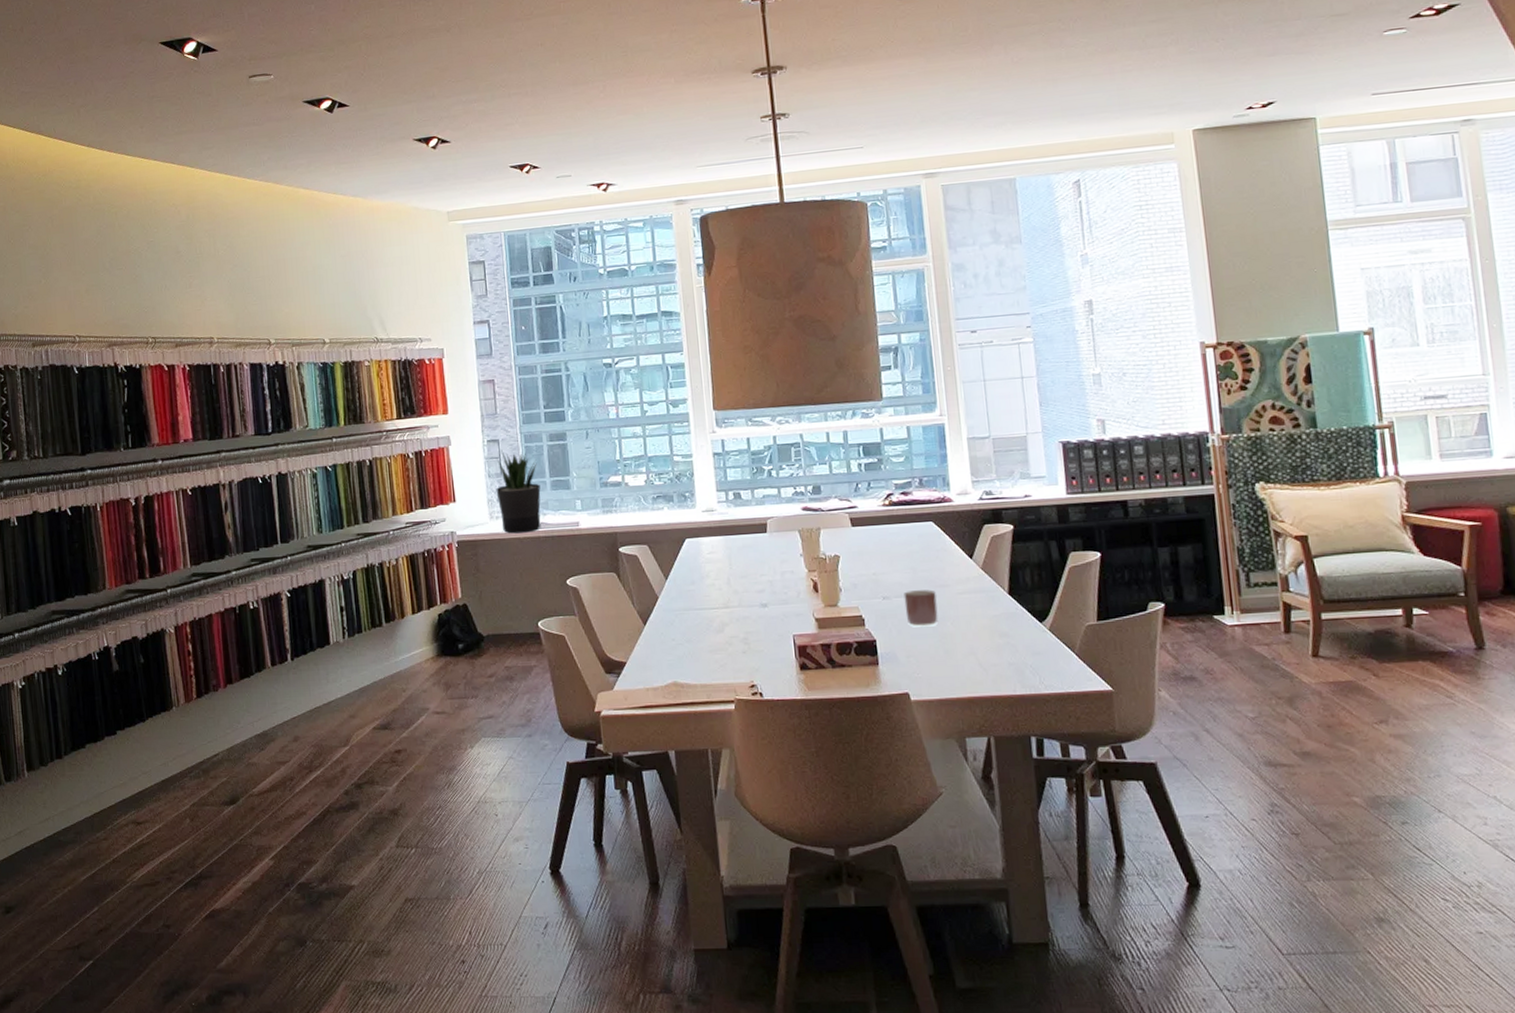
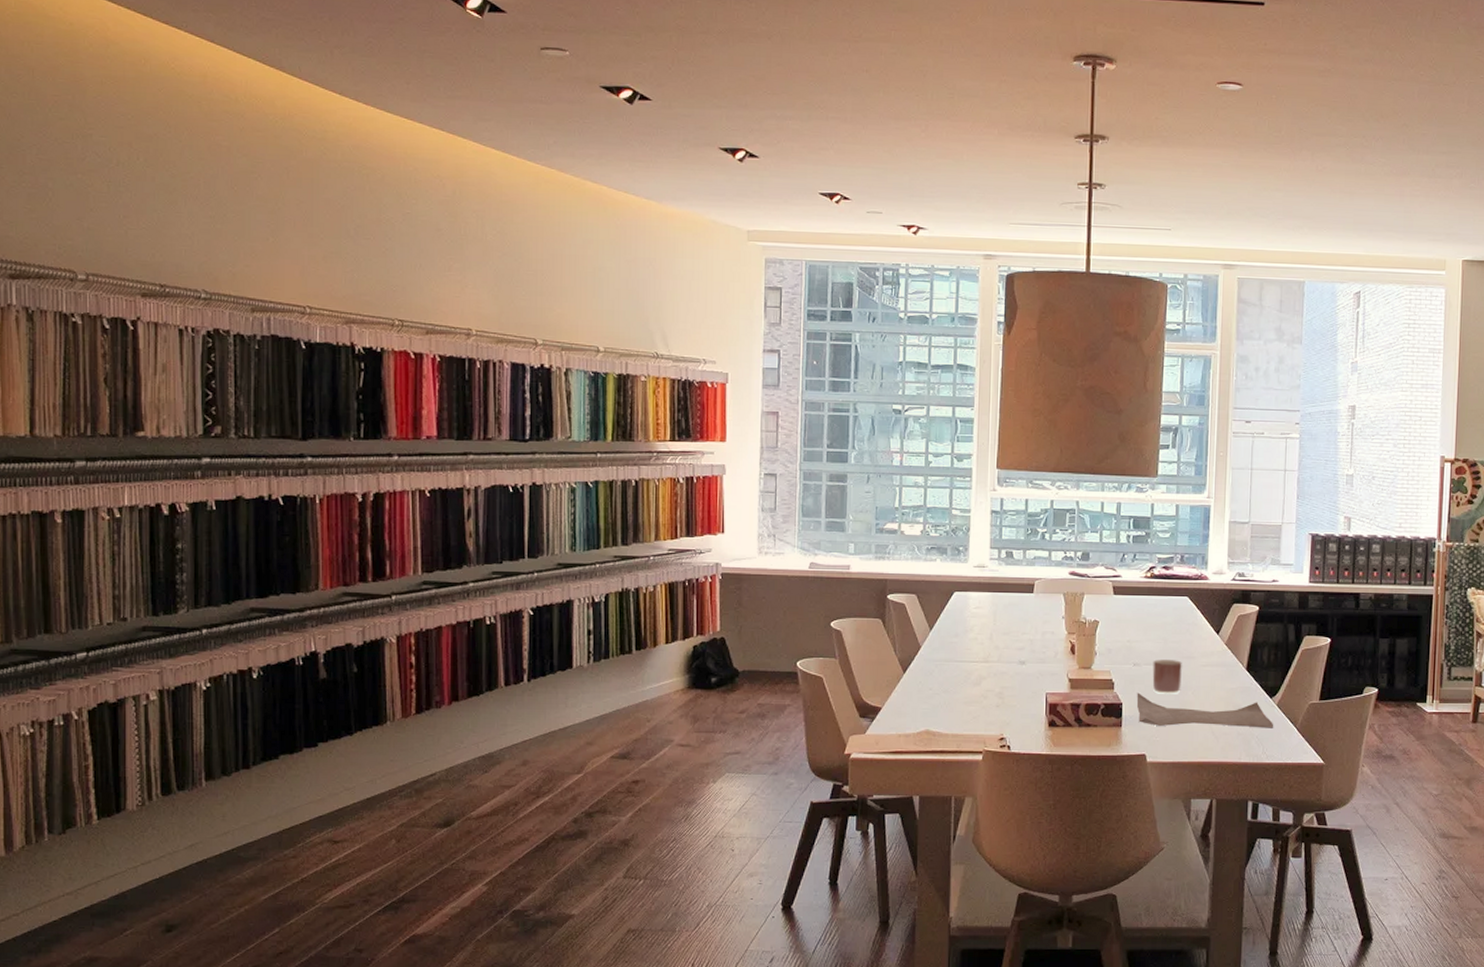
planter: present [496,449,541,534] -> none [768,484,815,571]
fabric swatch: none [890,627,1048,662] -> present [1136,692,1273,728]

